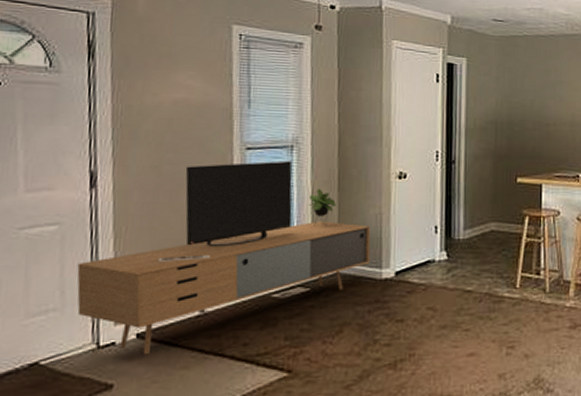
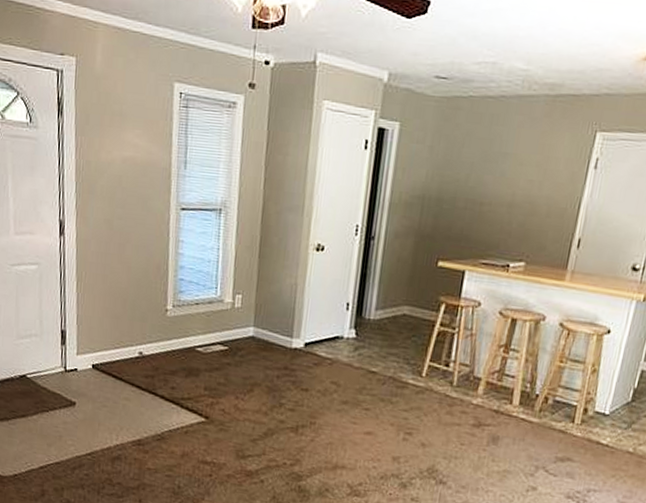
media console: present [76,160,371,355] -> none [50,222,285,383]

